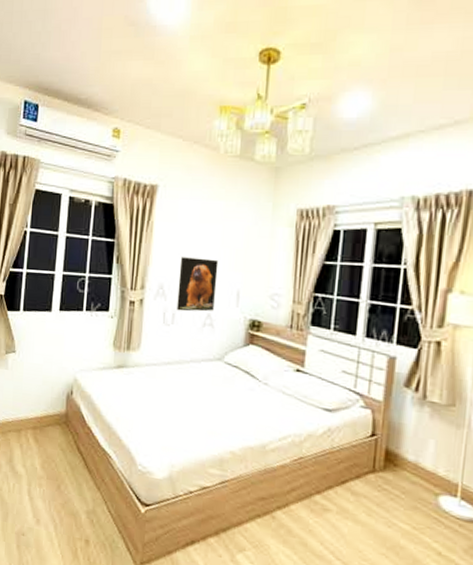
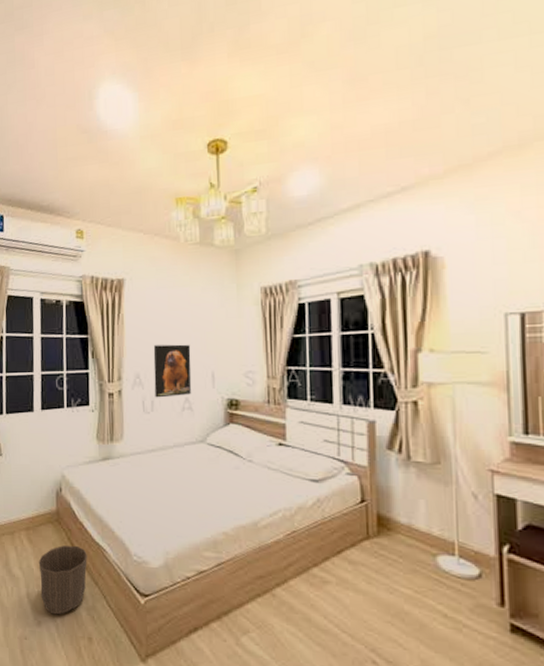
waste basket: none [42,448,92,515] -> present [38,545,87,615]

